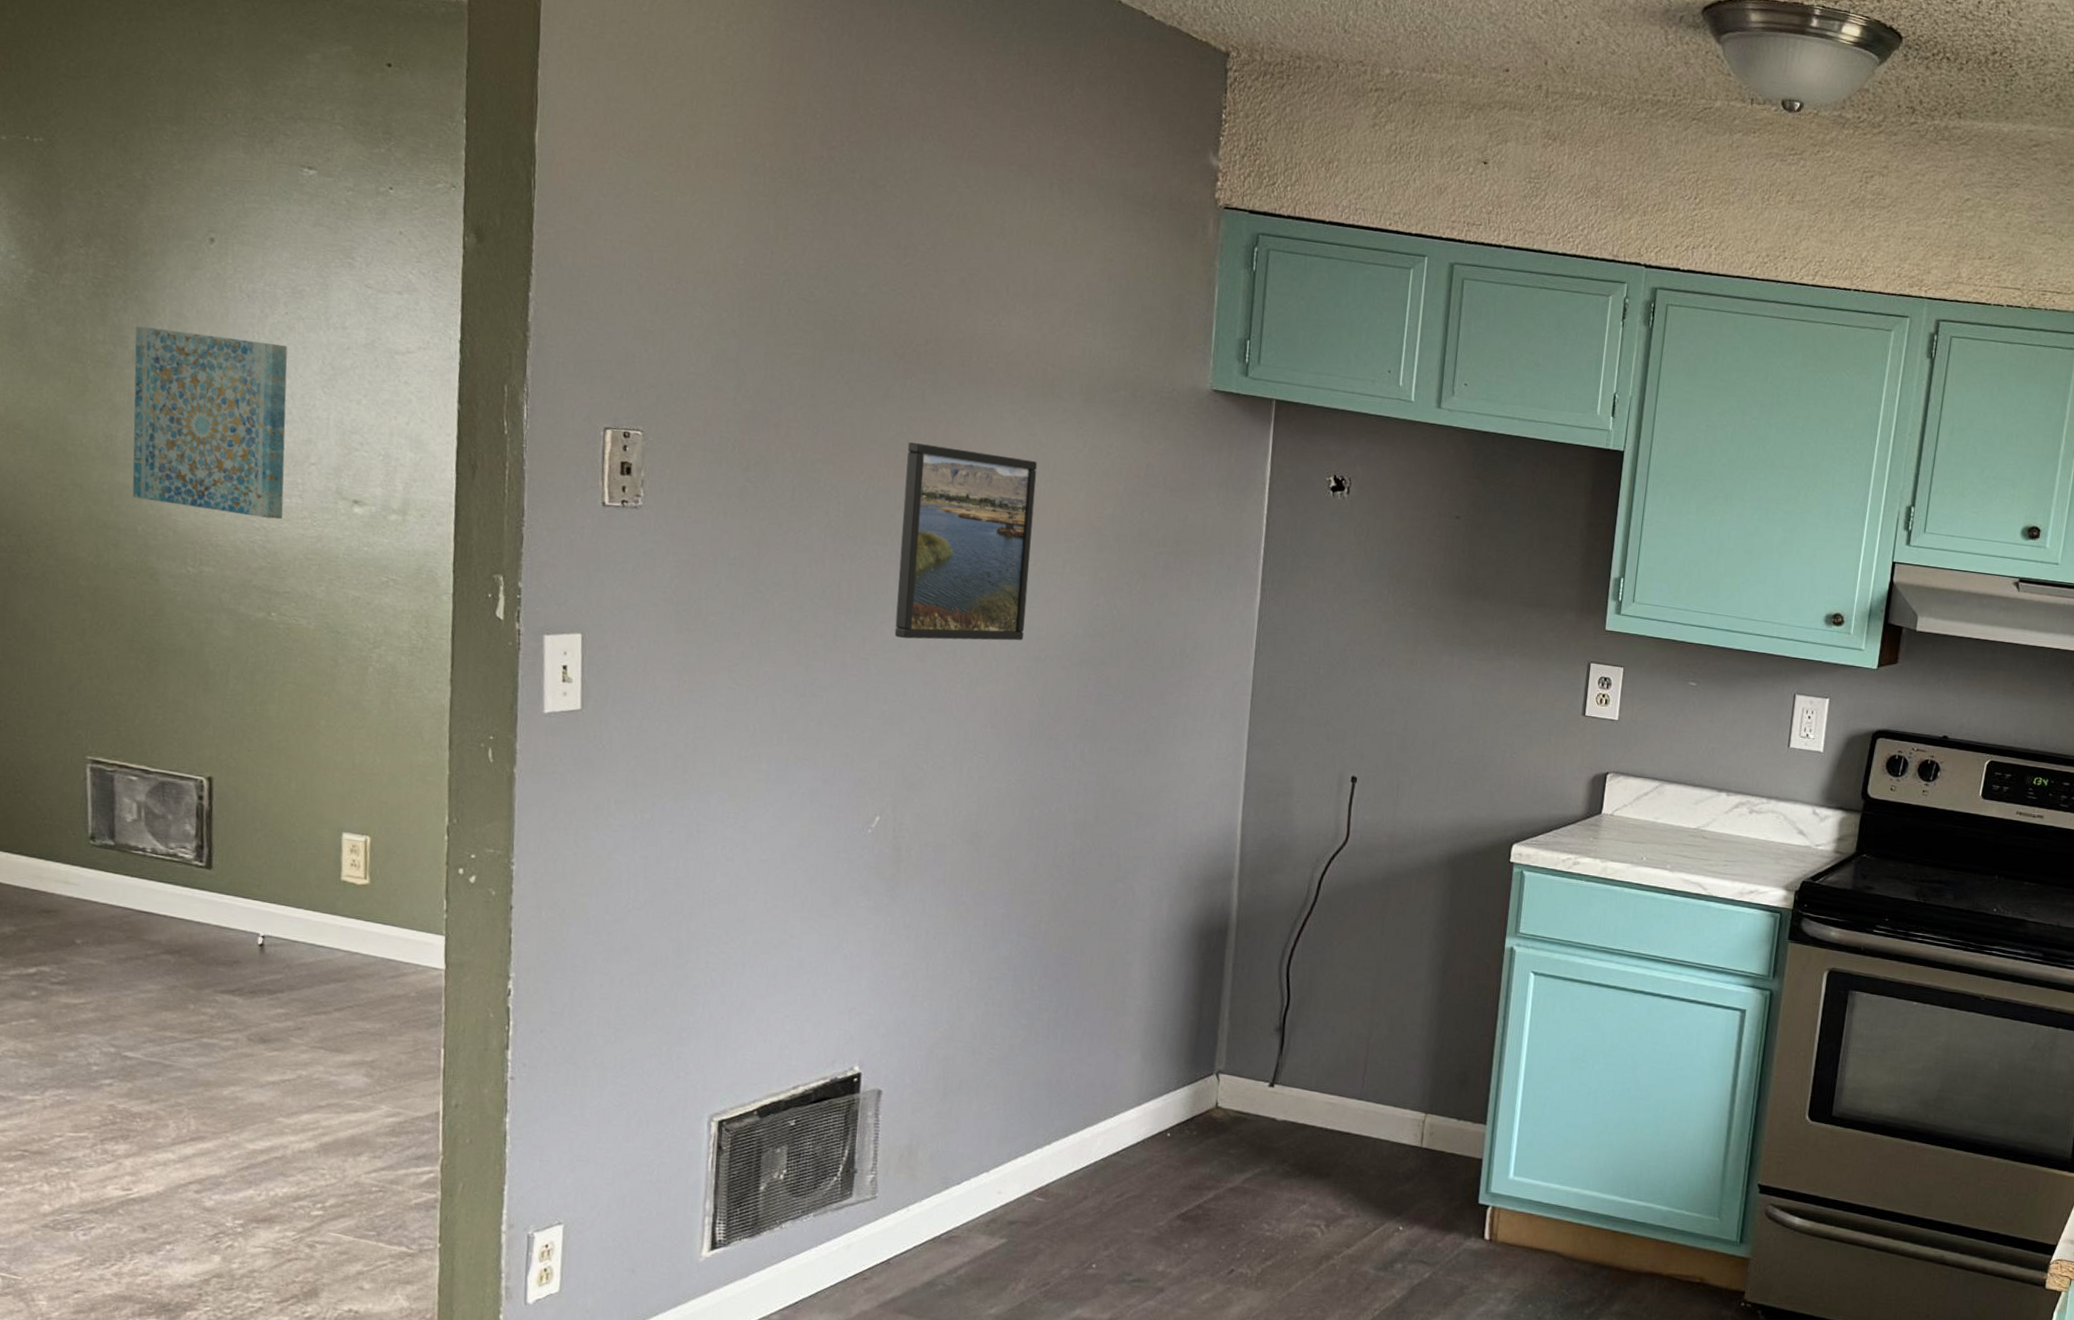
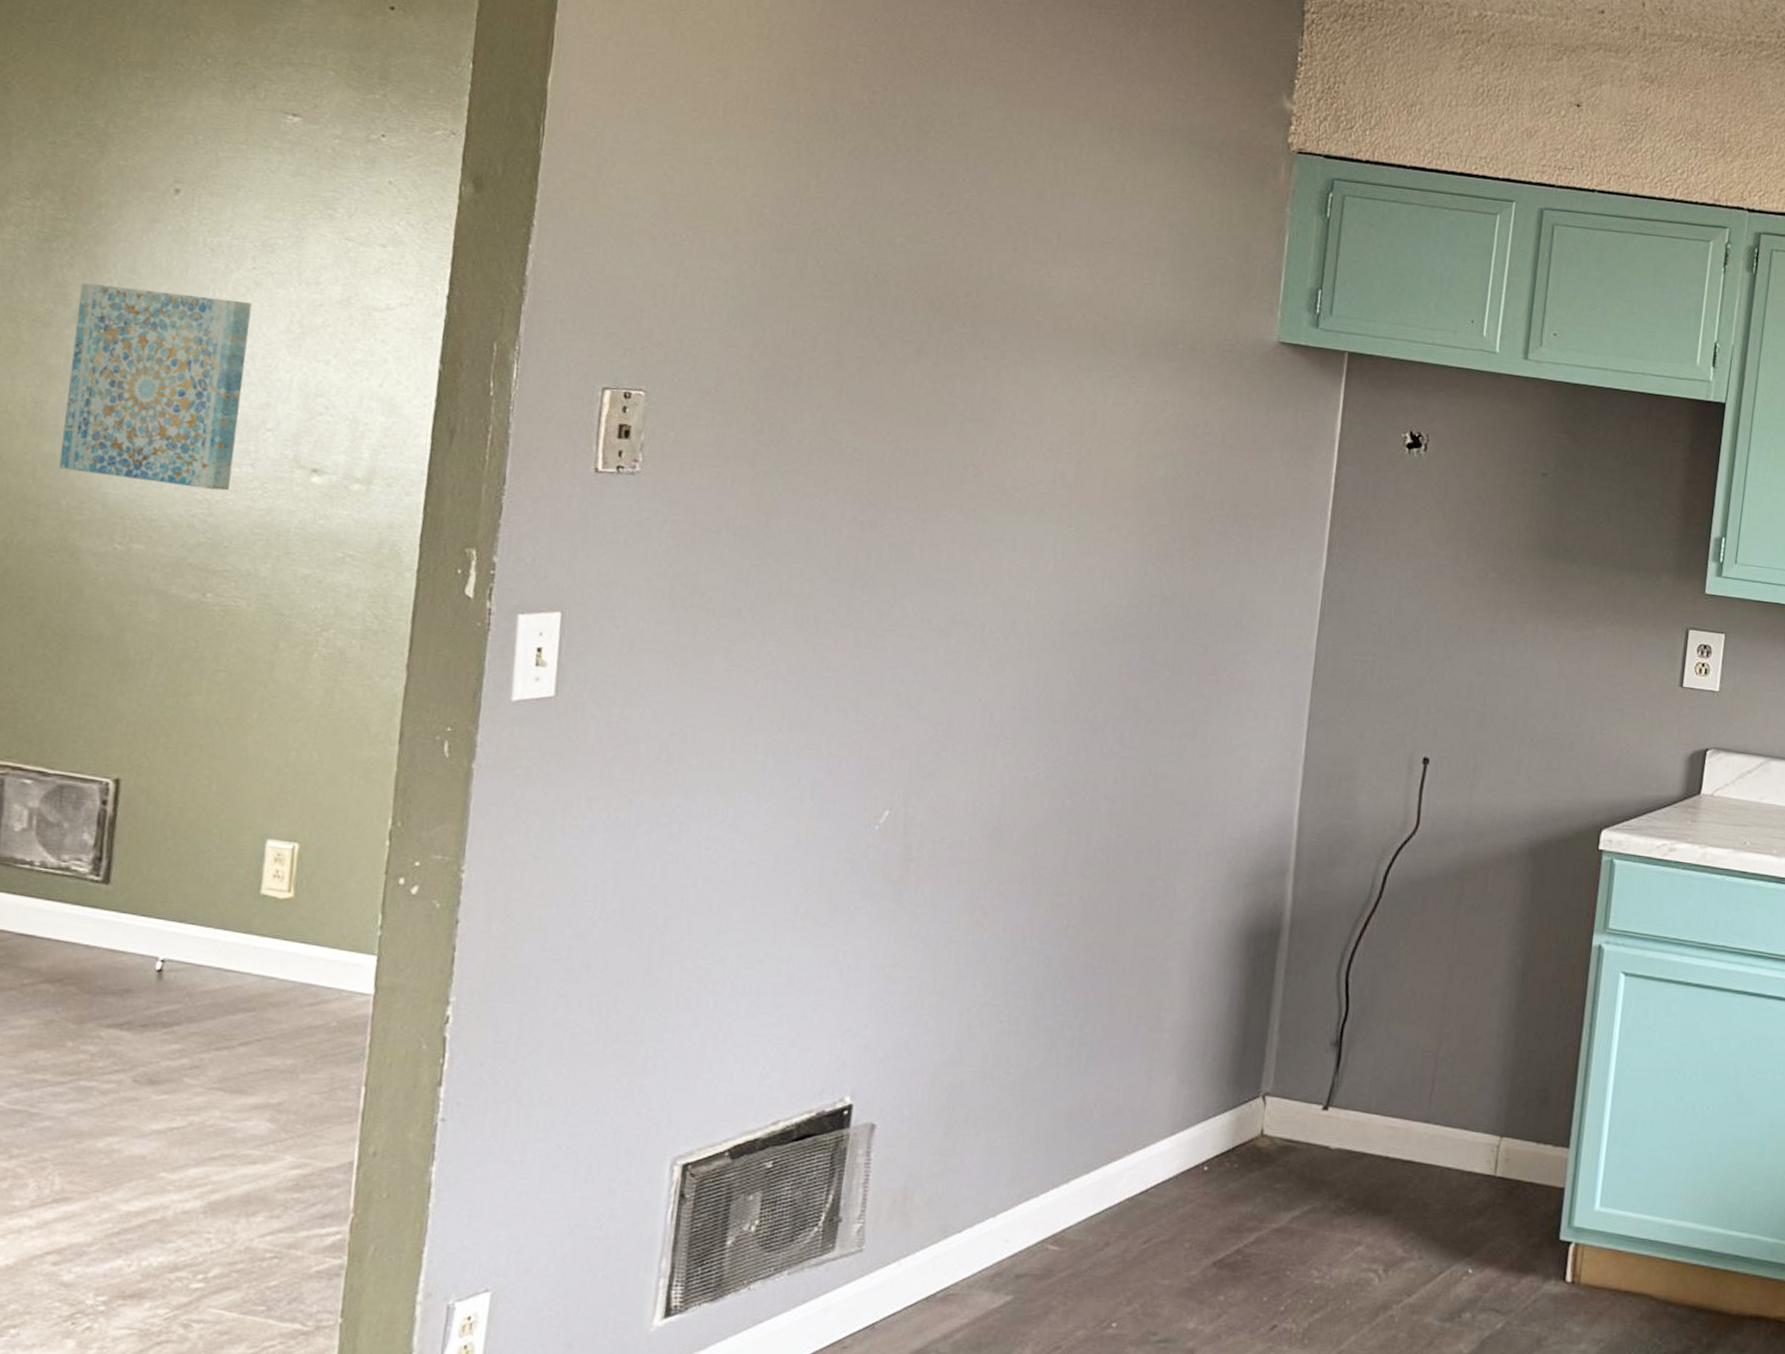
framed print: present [894,442,1037,641] -> none [916,401,1084,614]

